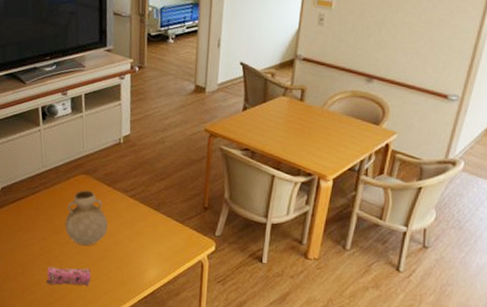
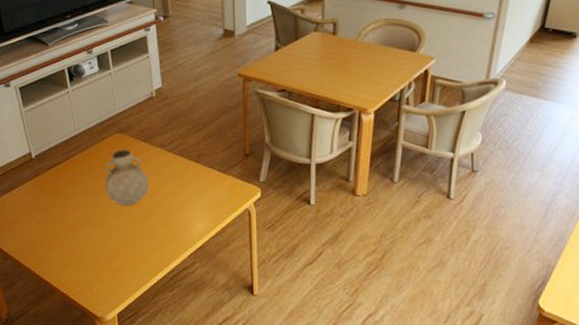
pencil case: present [46,267,91,286] -> none [92,228,137,249]

